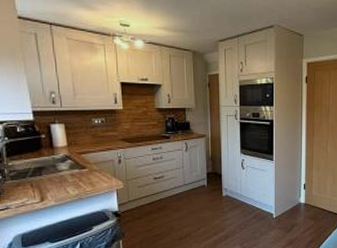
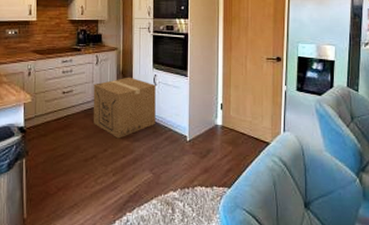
cardboard box: none [184,162,244,219] -> present [93,77,156,139]

